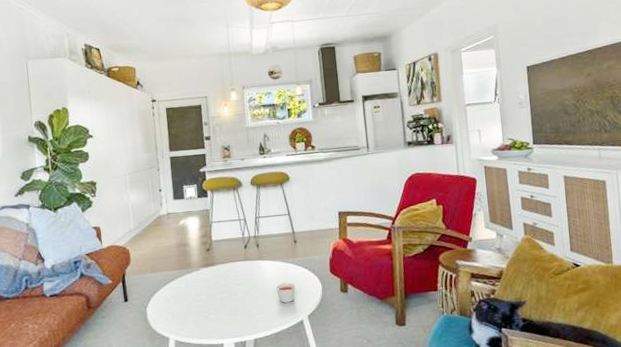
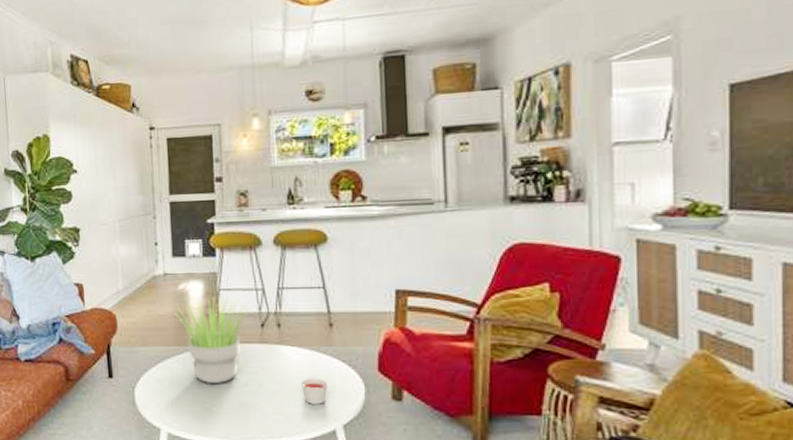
potted plant: none [177,228,236,297] -> present [174,297,250,384]

